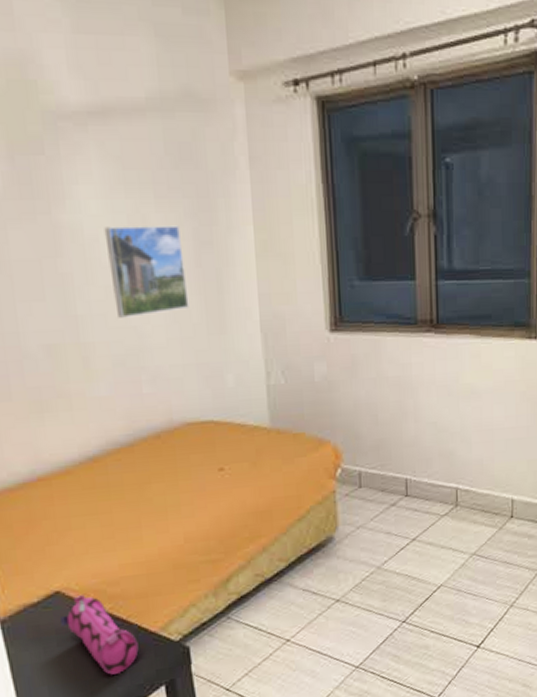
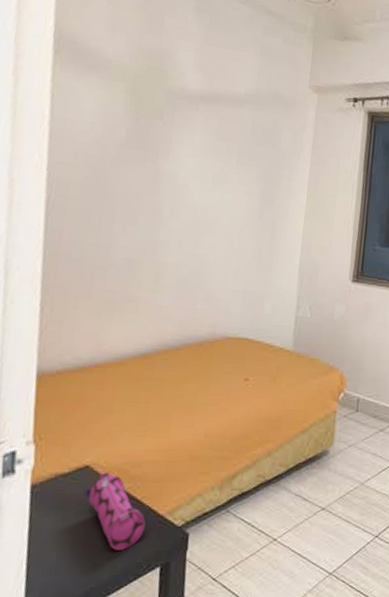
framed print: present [104,225,189,318] -> none [190,178,251,248]

